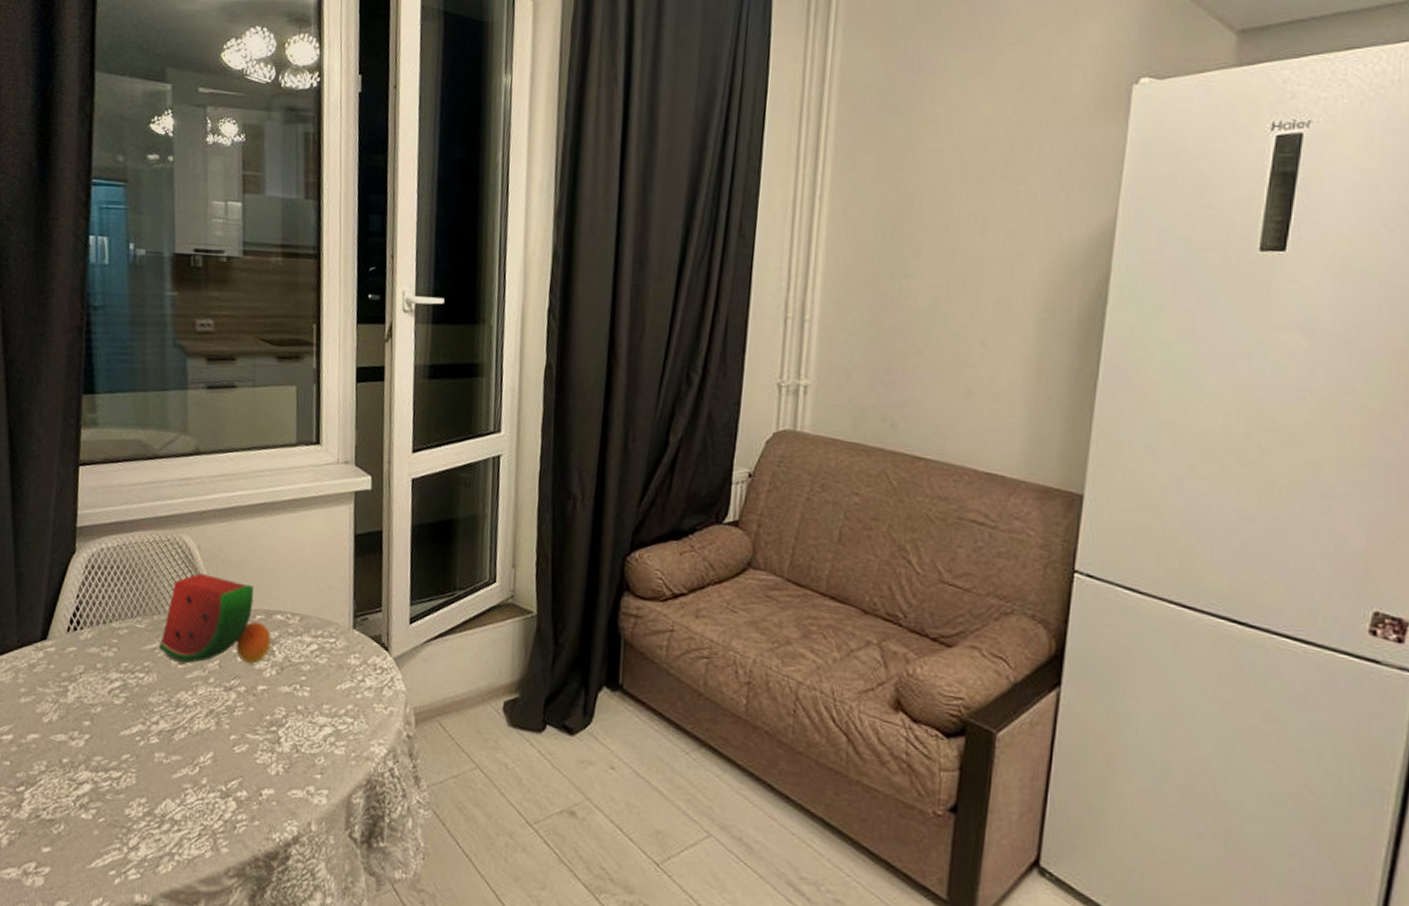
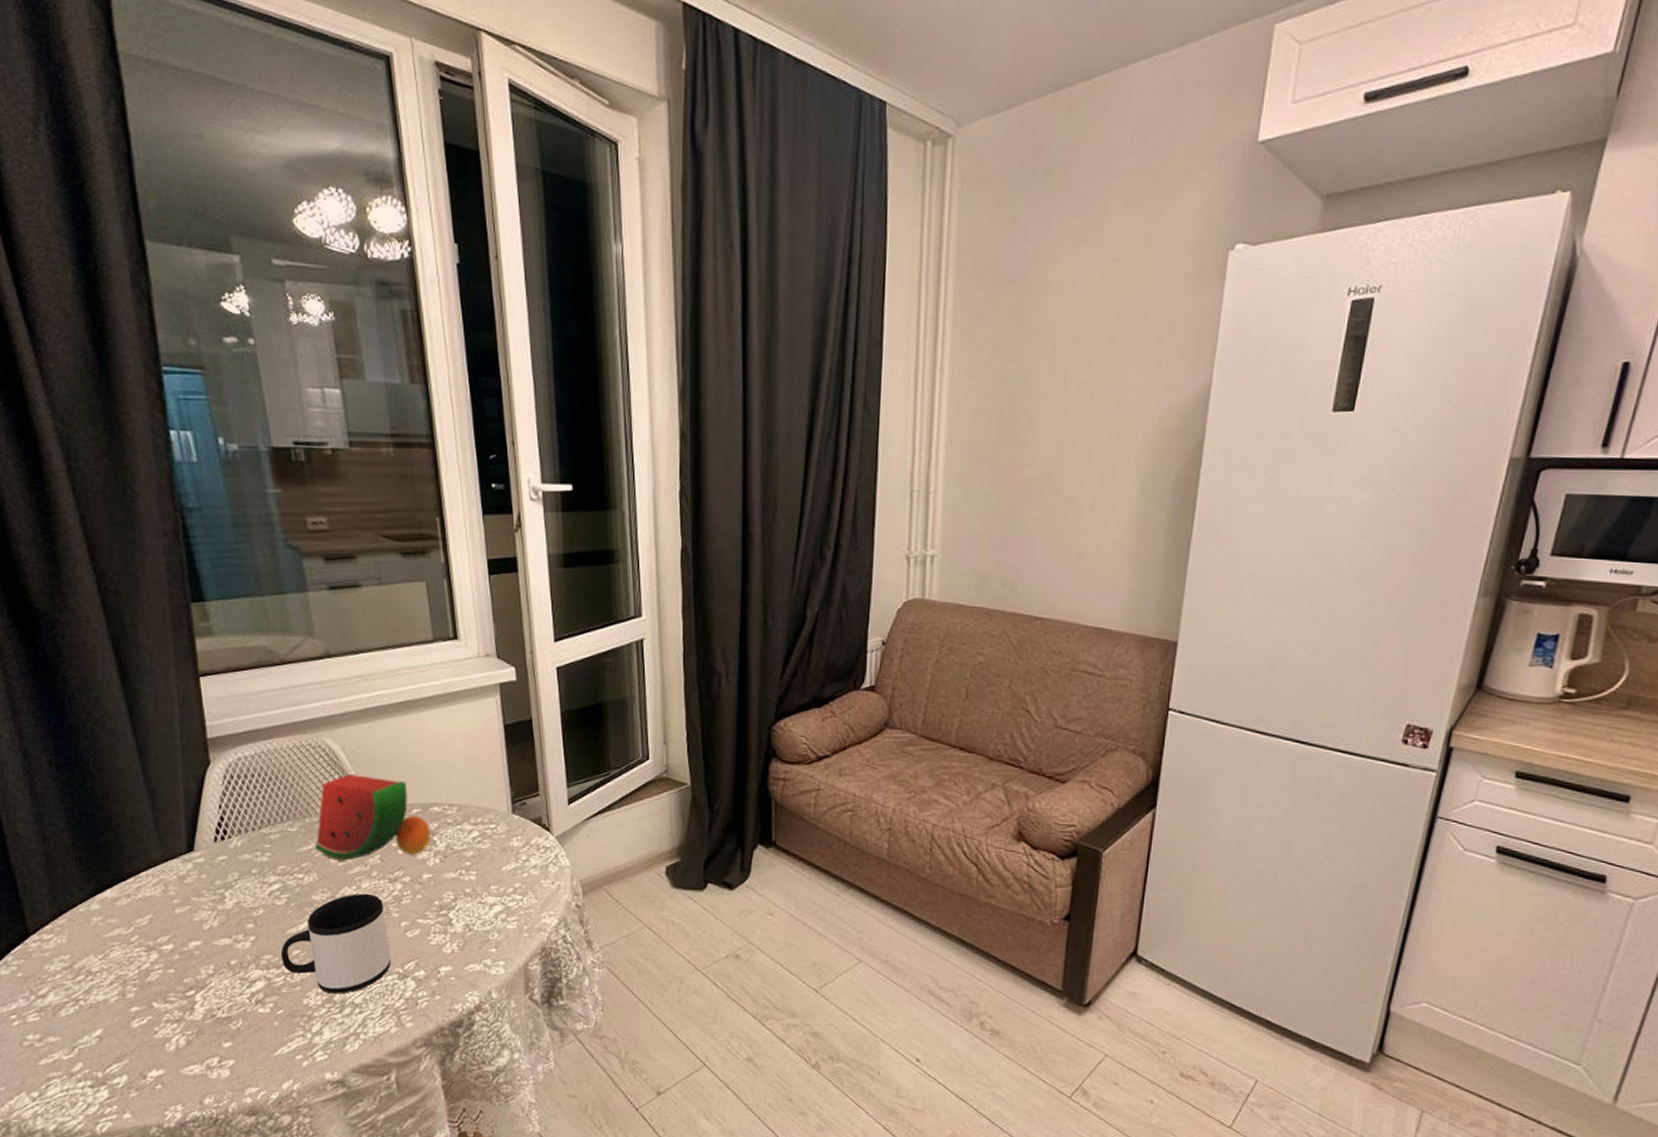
mug: none [110,699,216,808] -> present [280,893,391,994]

